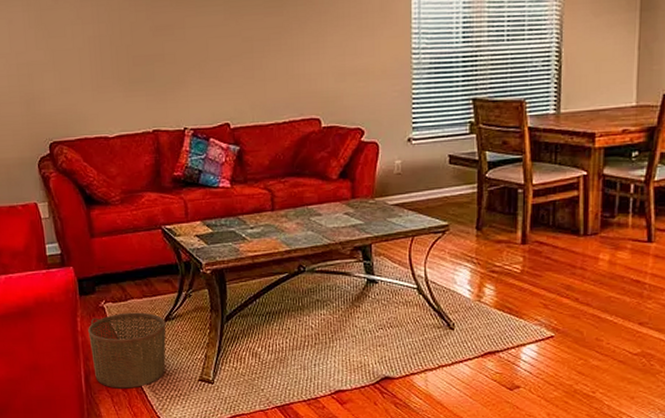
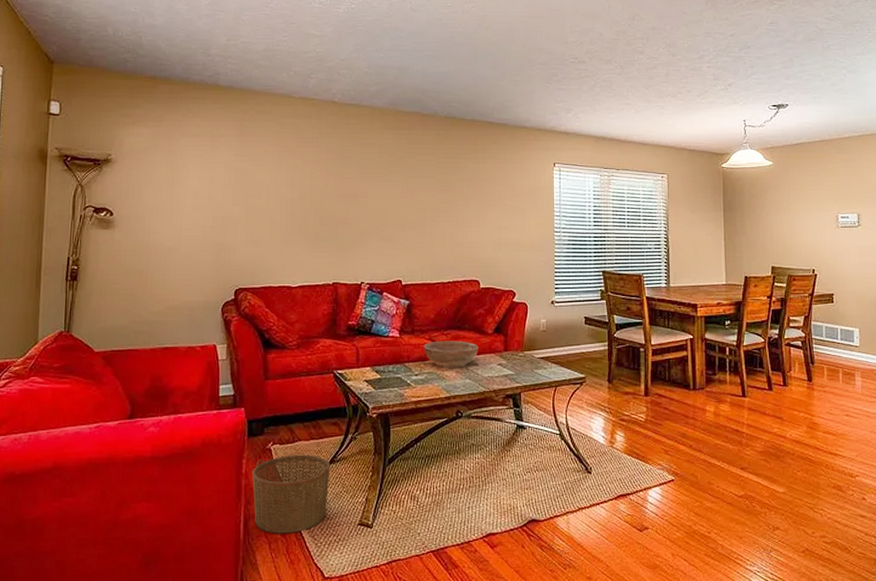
bowl: none [258,189,322,220] -> present [423,341,479,369]

